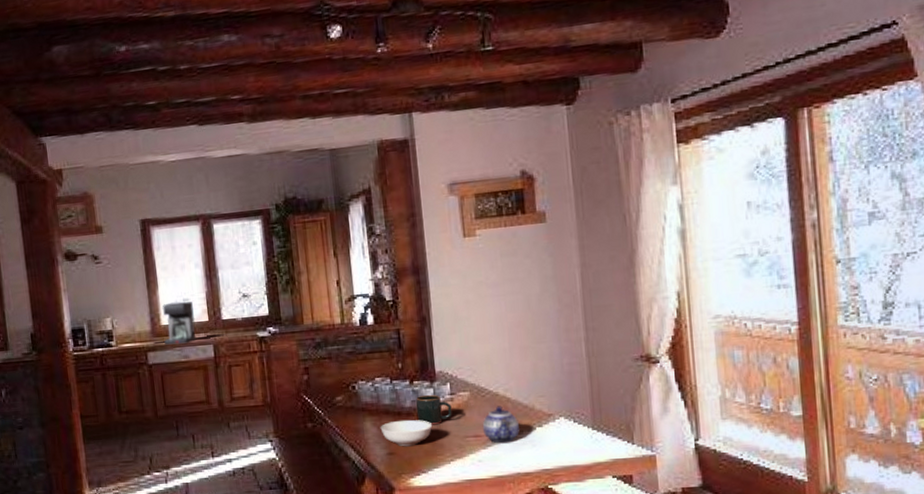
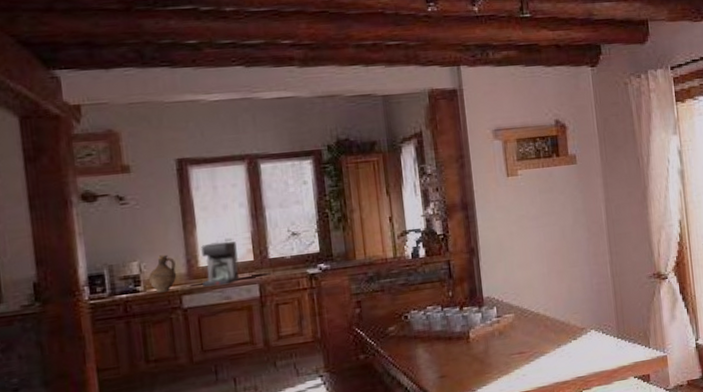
ceramic jug: none [120,312,143,349] -> present [149,254,177,294]
bowl: present [380,420,433,447] -> none [432,342,481,369]
mug: present [415,394,452,425] -> none [465,318,499,347]
teapot: present [482,406,521,444] -> none [525,324,558,358]

